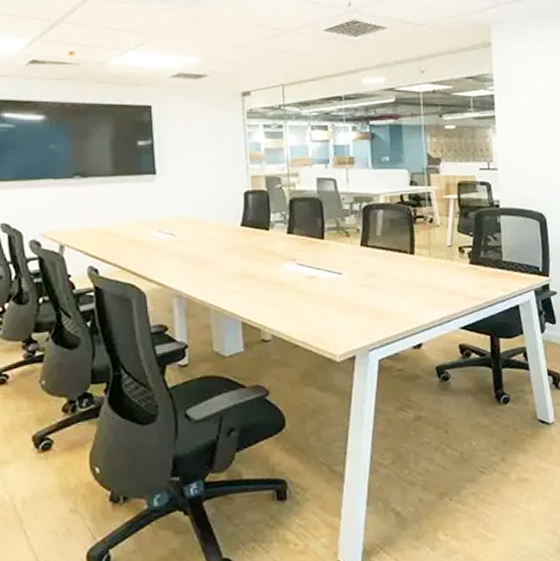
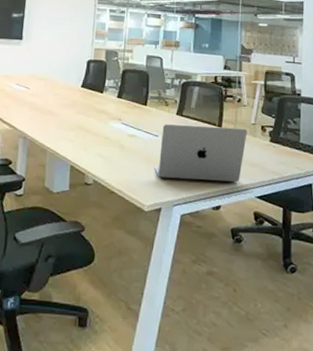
laptop: none [342,252,444,322] -> present [154,124,247,182]

